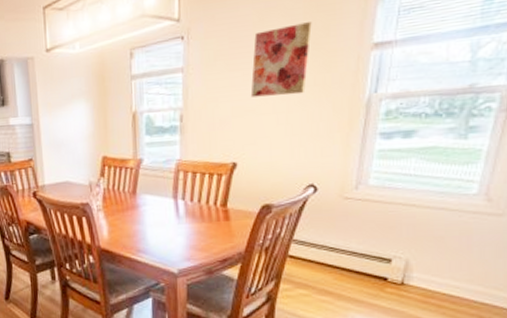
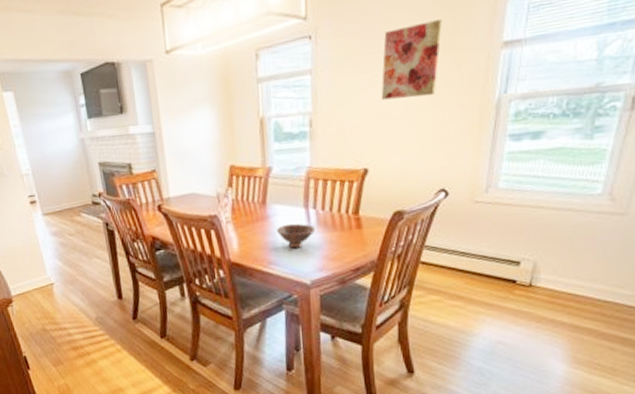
bowl: none [146,213,184,238] -> present [277,223,316,248]

